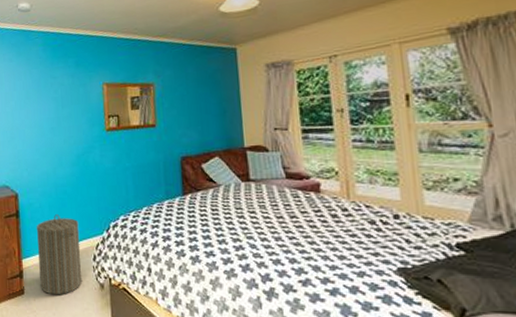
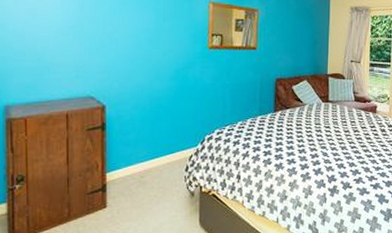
laundry hamper: present [36,214,83,295] -> none [125,127,173,206]

